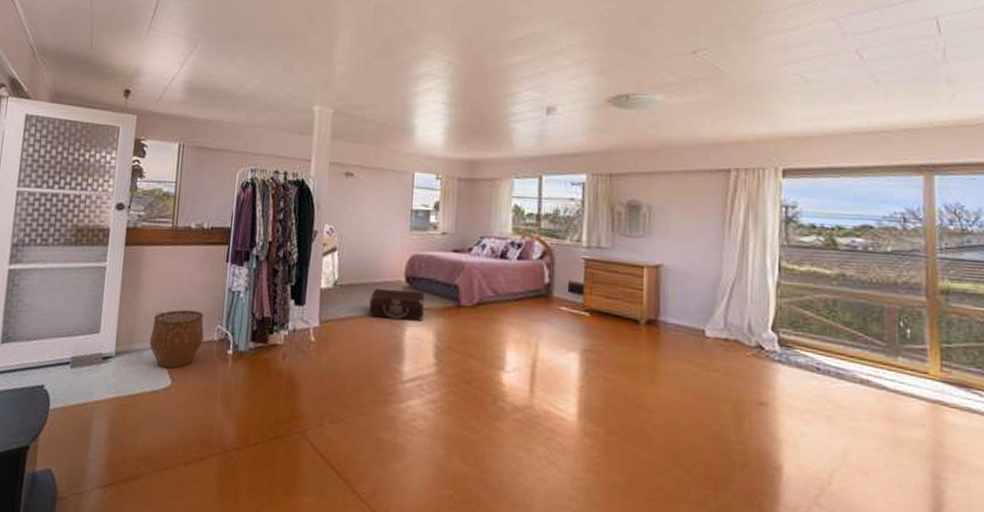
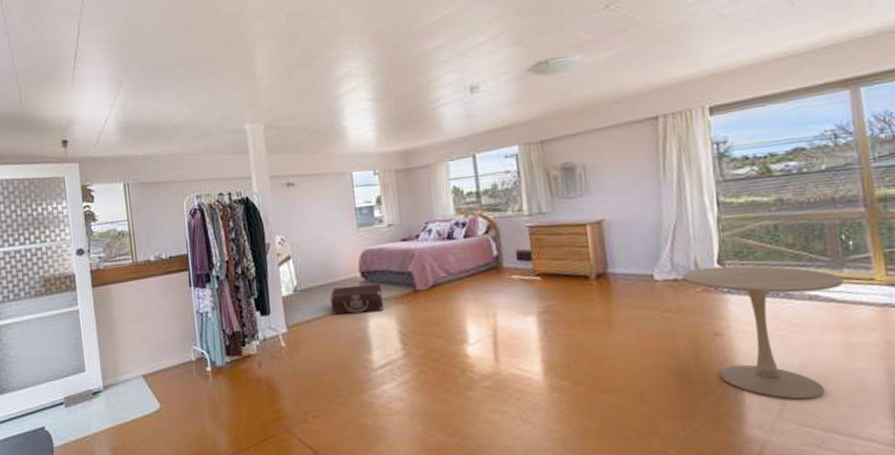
basket: present [149,309,204,369] -> none [132,336,182,394]
side table: none [735,331,898,489] -> present [683,265,845,399]

